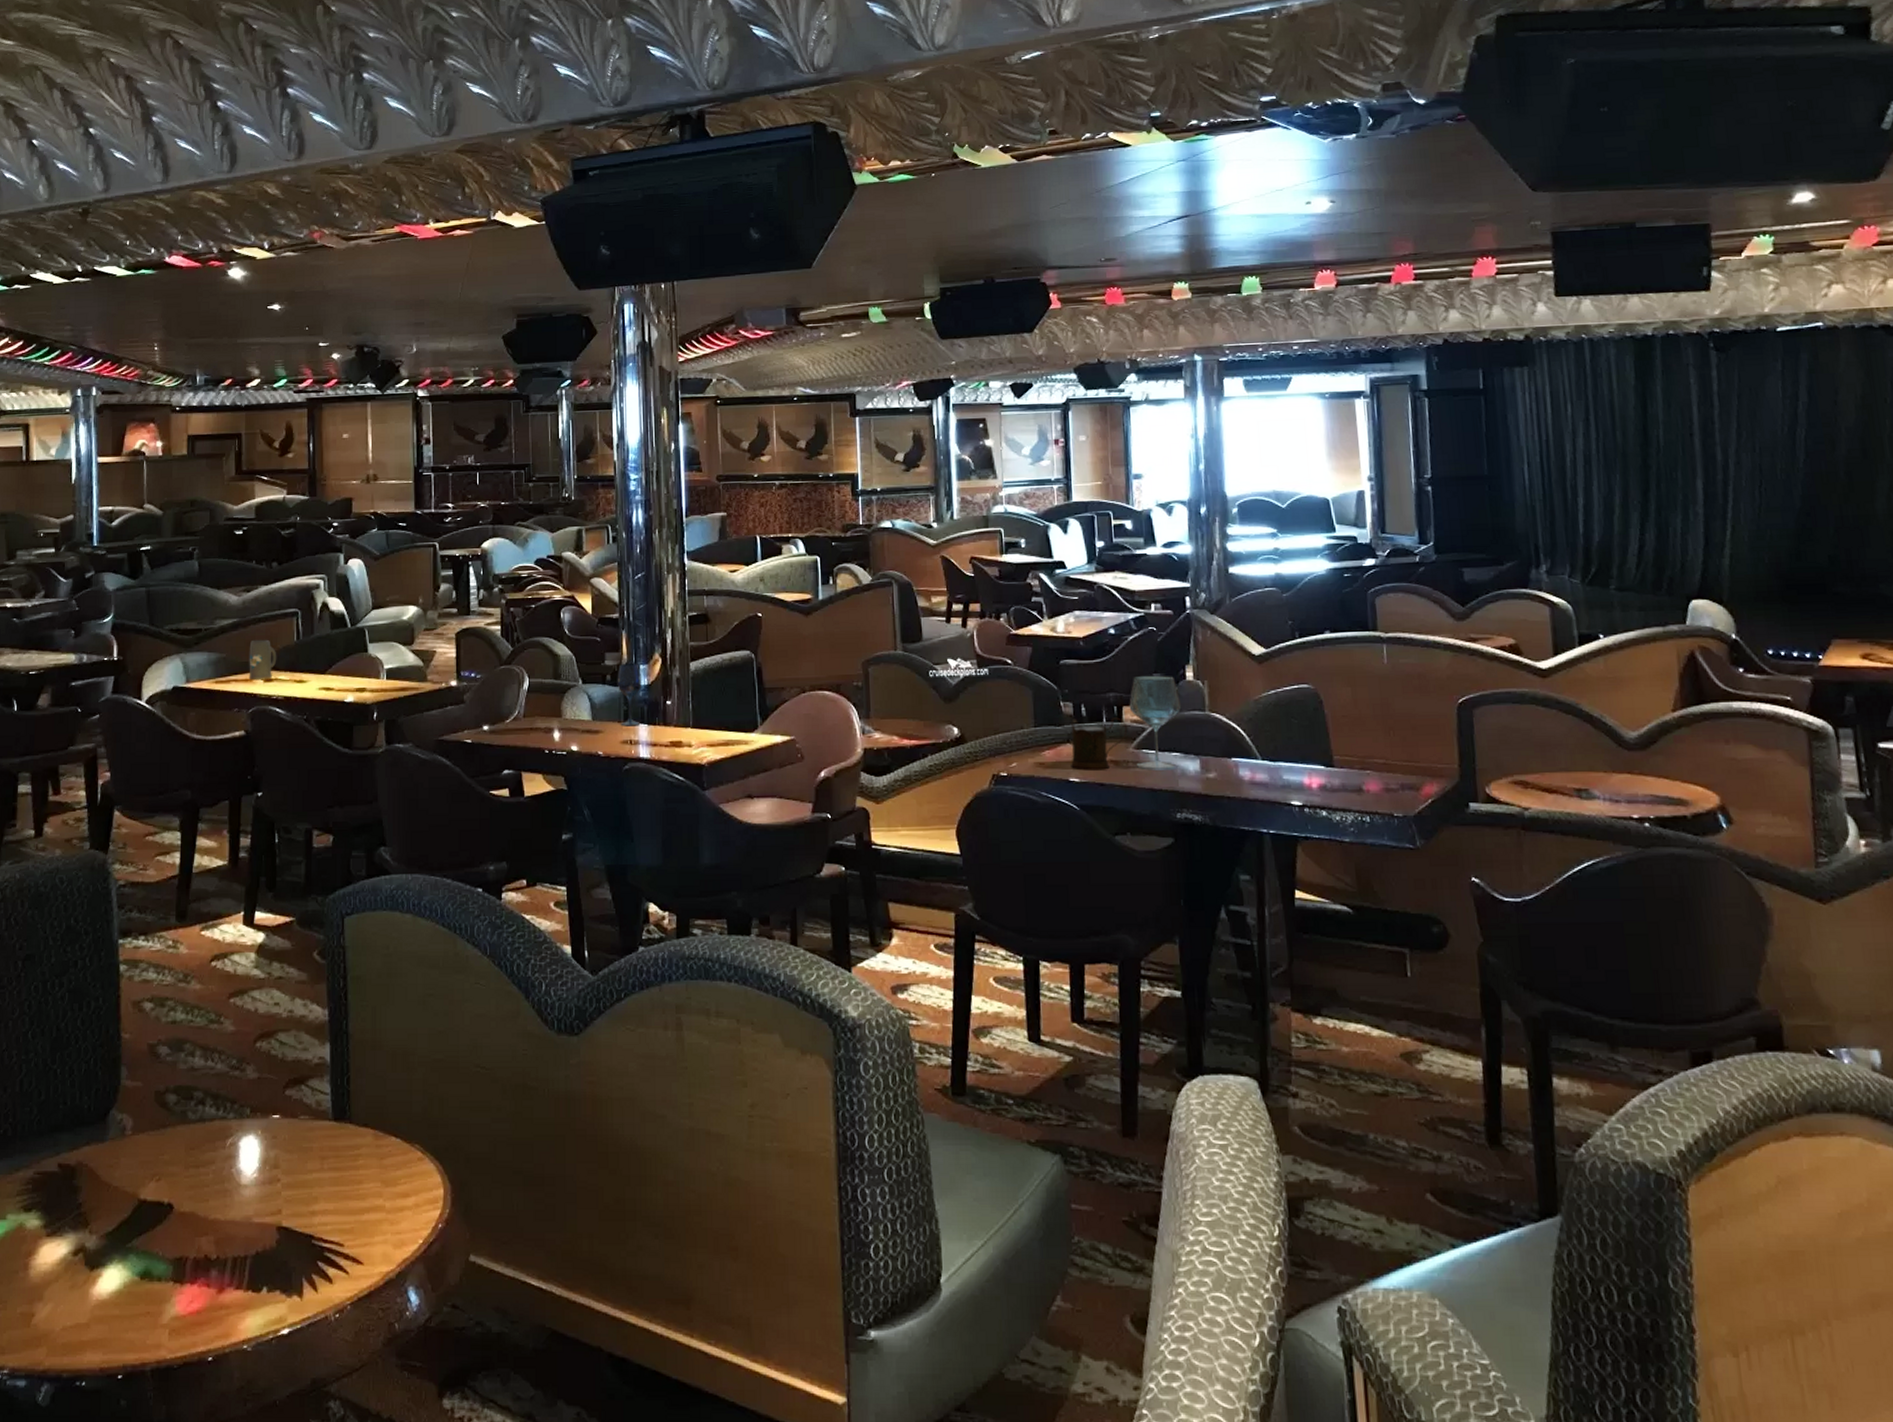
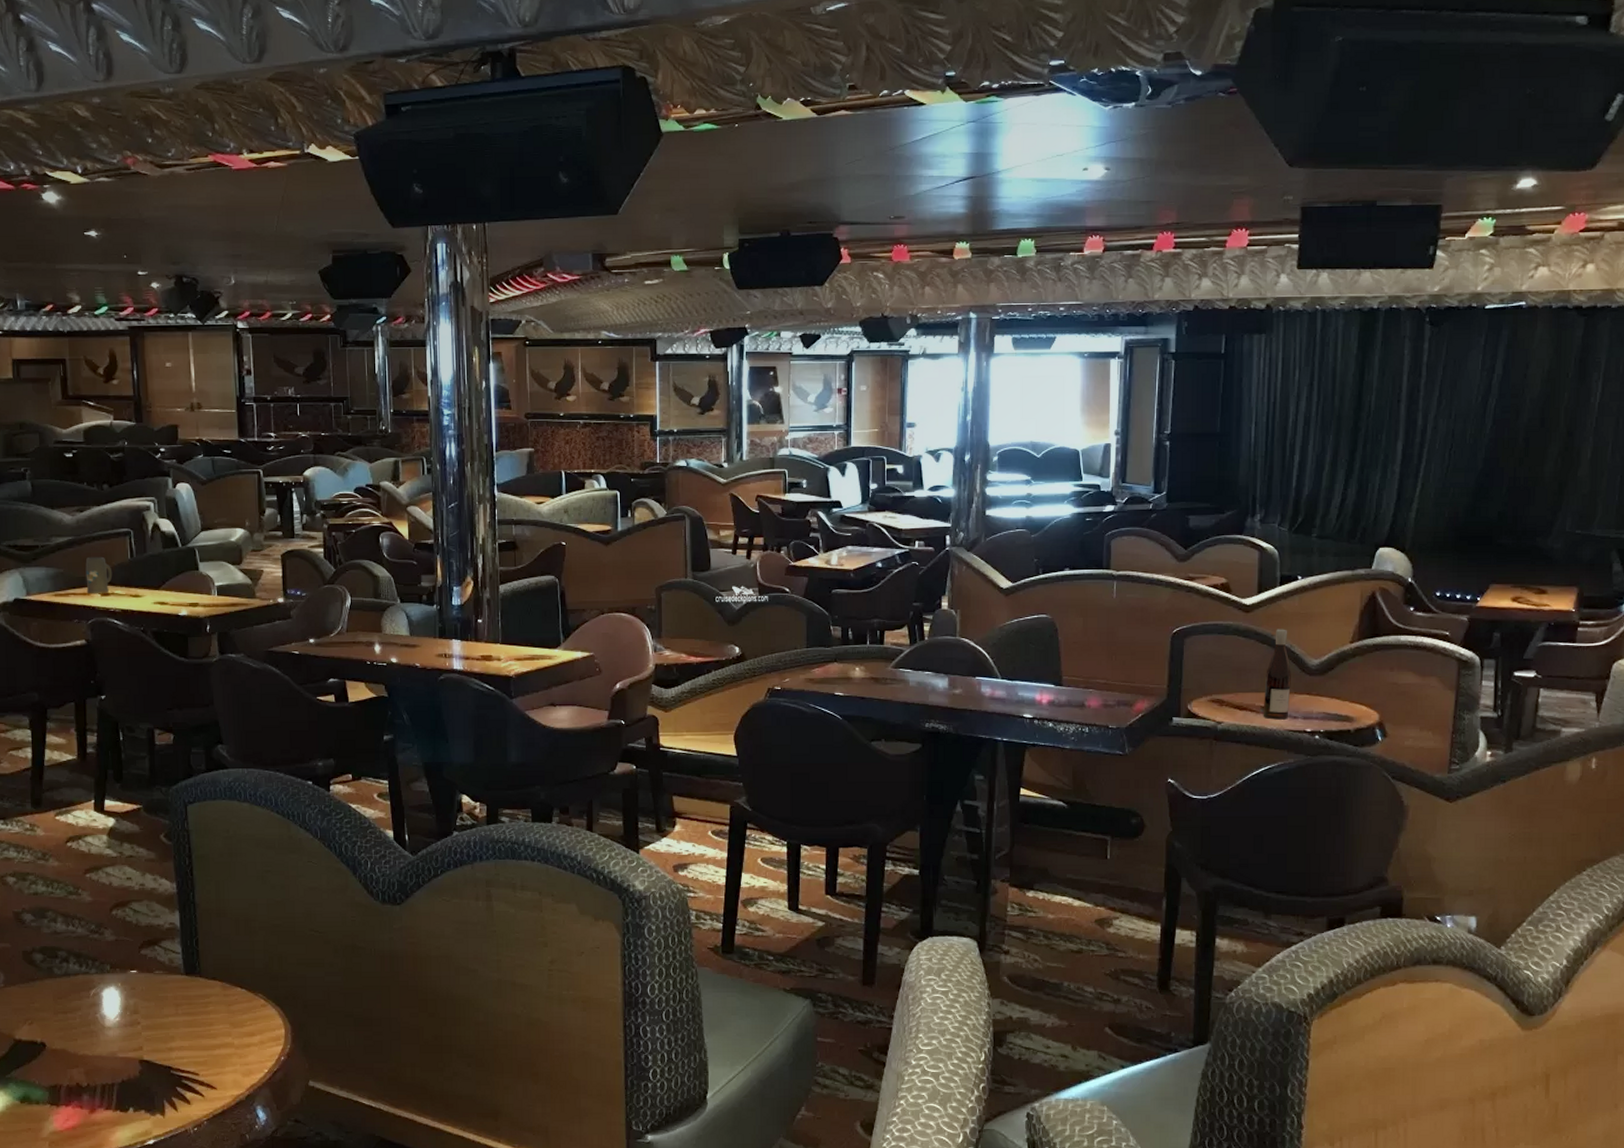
wineglass: present [617,664,642,726] -> none [432,585,455,642]
beer mug: present [1071,717,1128,771] -> none [837,640,888,686]
wine glass: present [1129,675,1182,771] -> none [890,604,936,687]
bottle: none [1575,696,1610,805] -> present [1263,629,1291,720]

